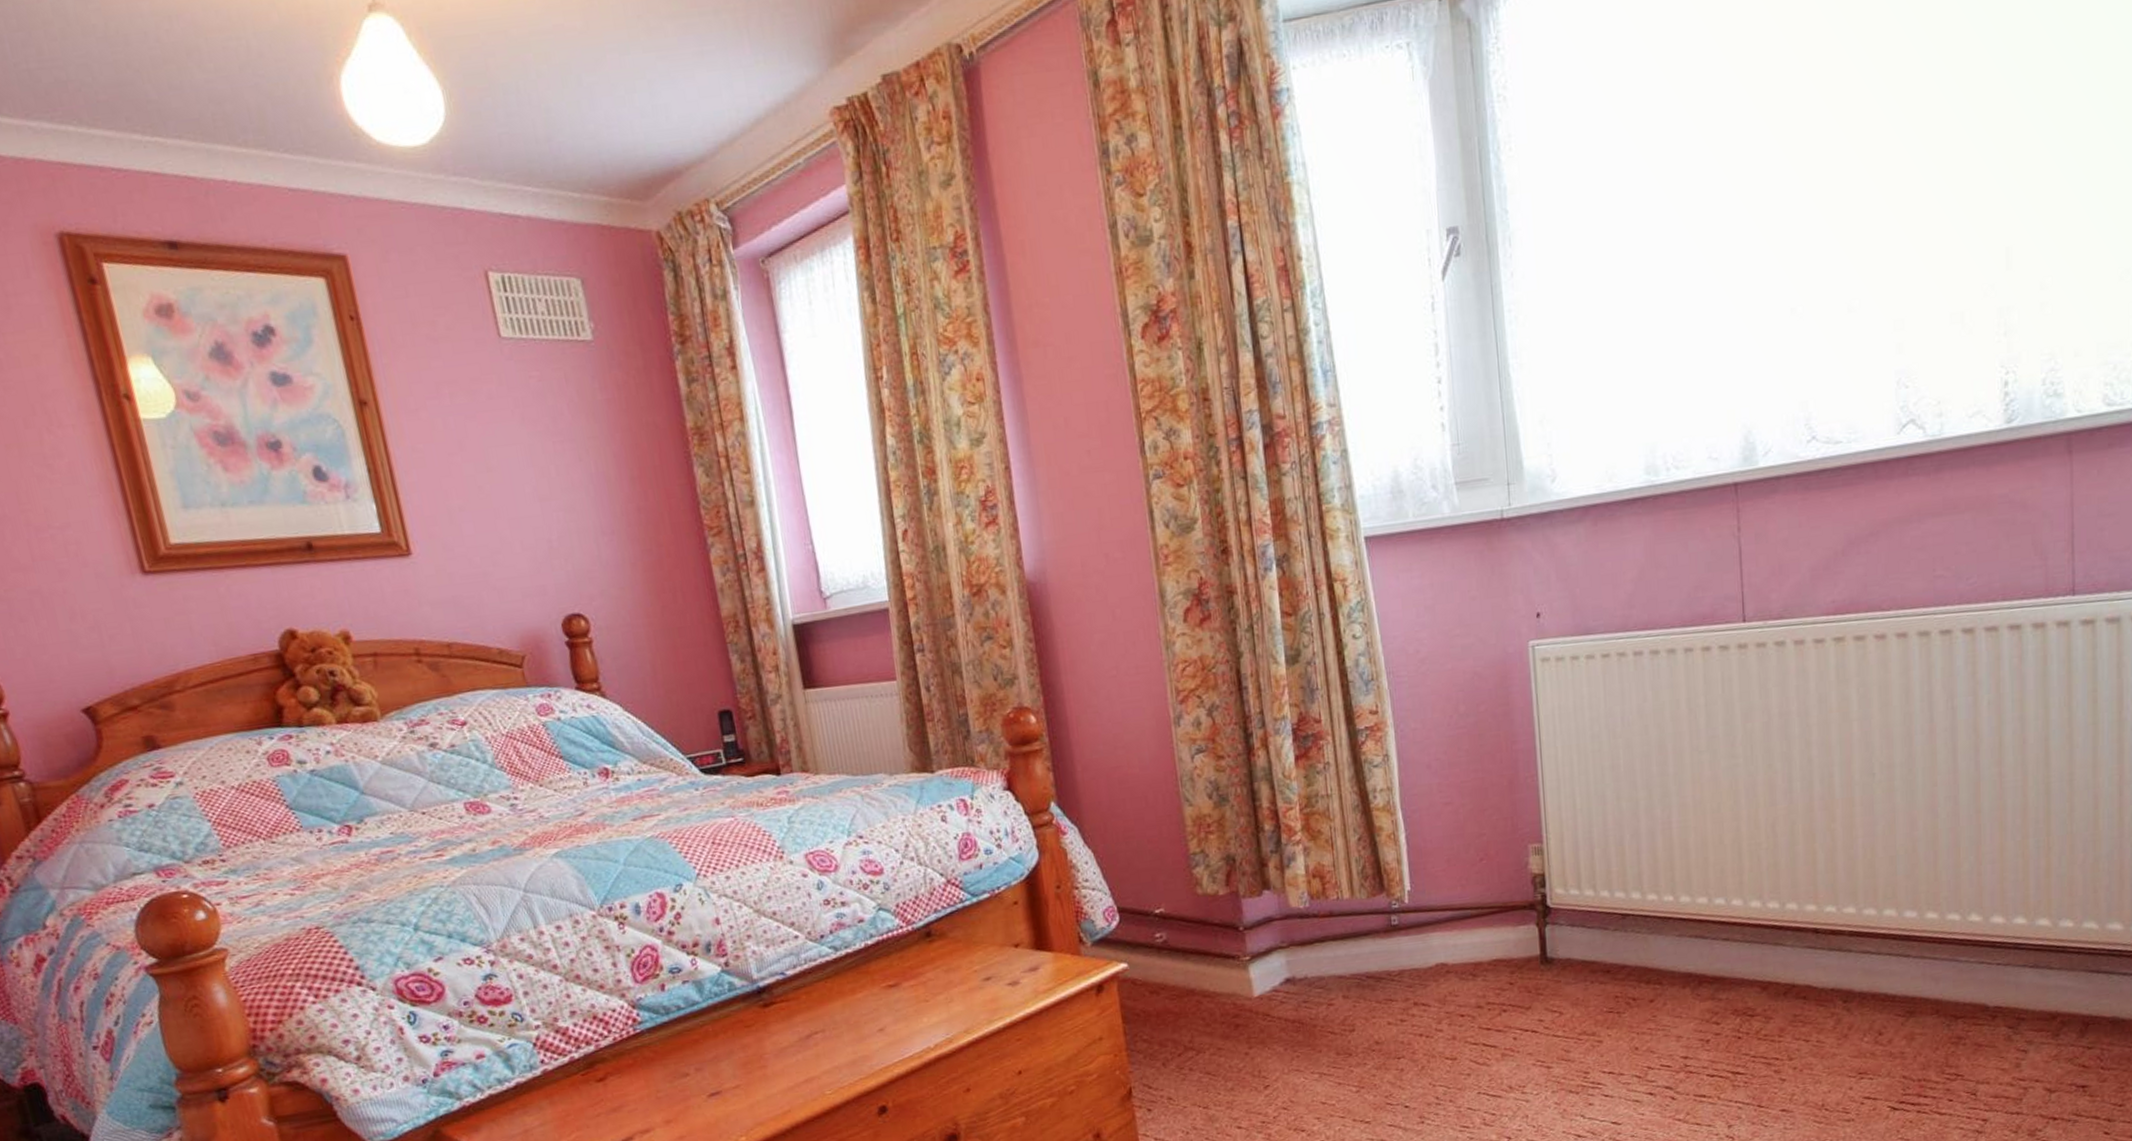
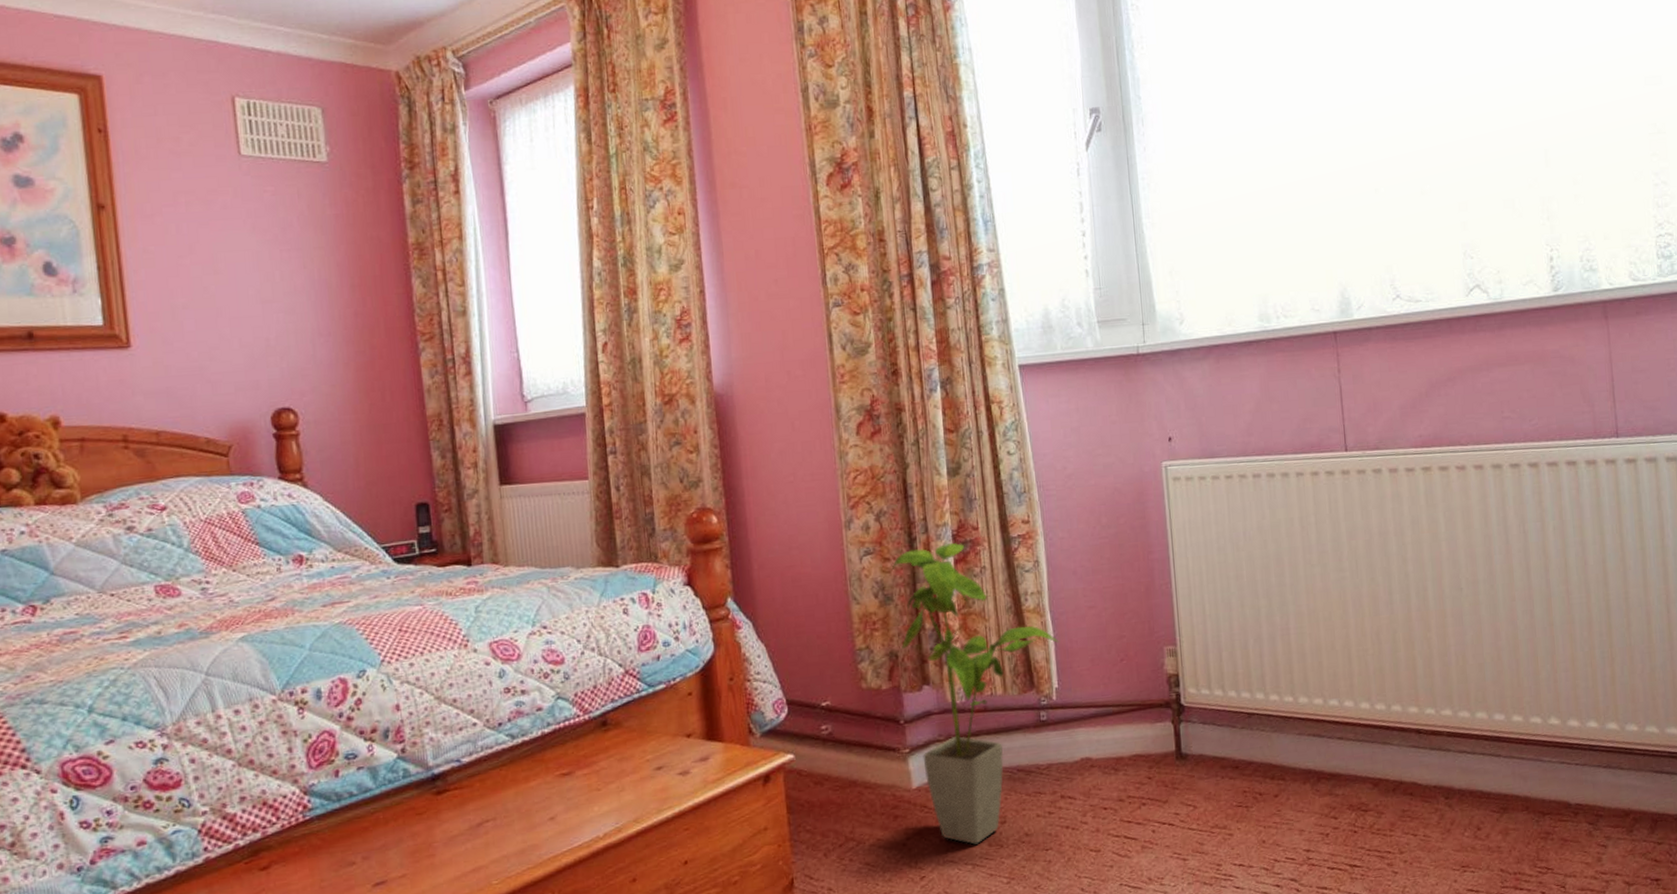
house plant: none [1226,737,1412,1053] -> present [891,542,1059,845]

